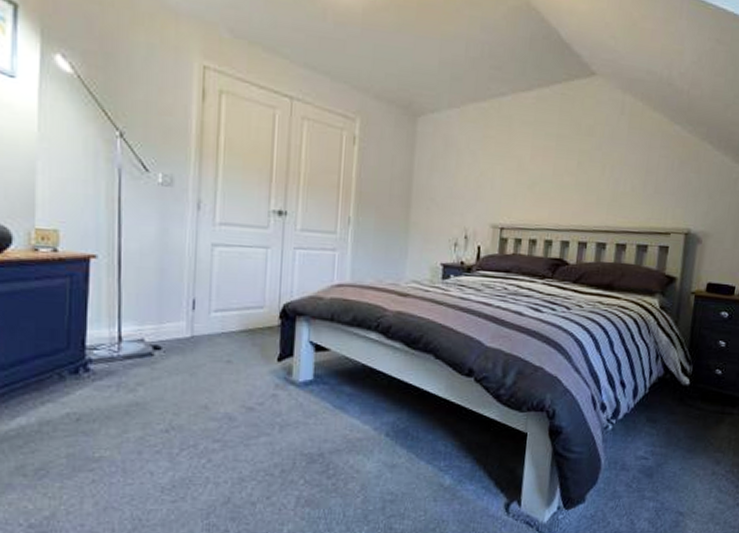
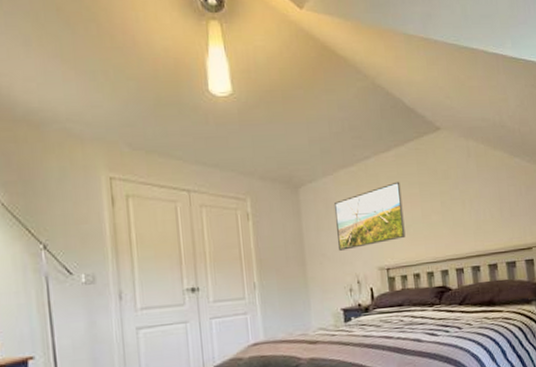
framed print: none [451,129,536,199] -> present [333,181,406,251]

